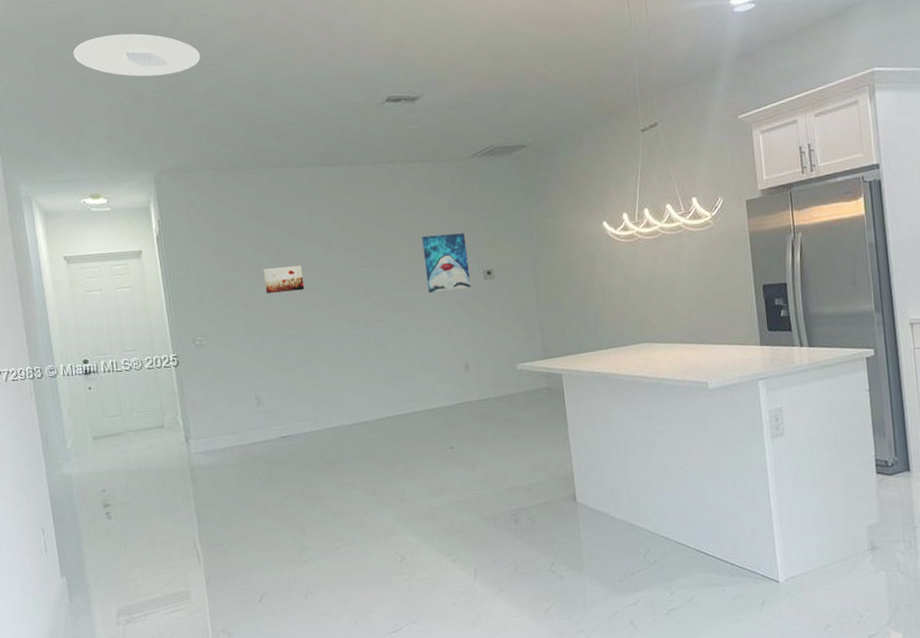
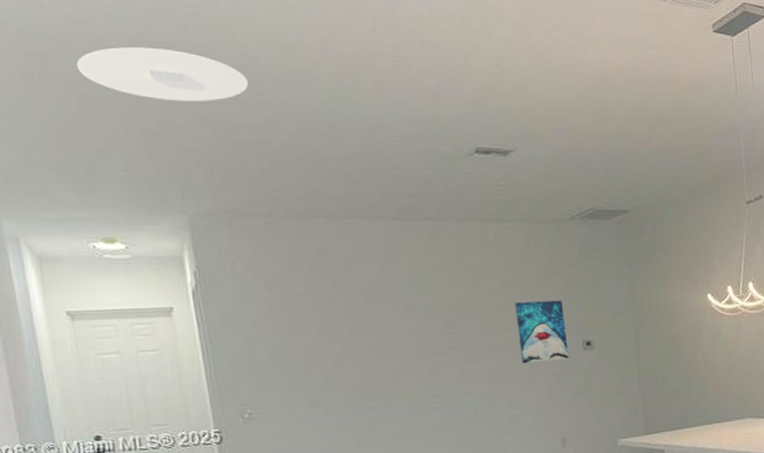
wall art: present [263,266,305,294] -> none [328,330,379,362]

